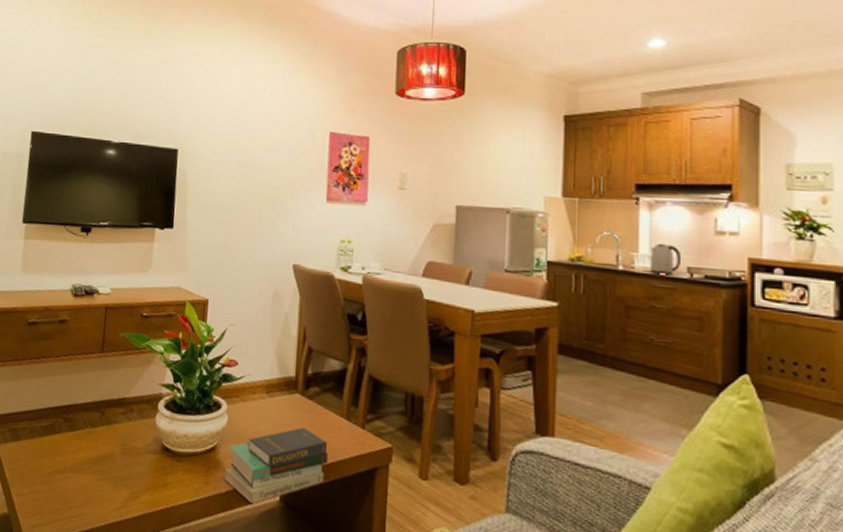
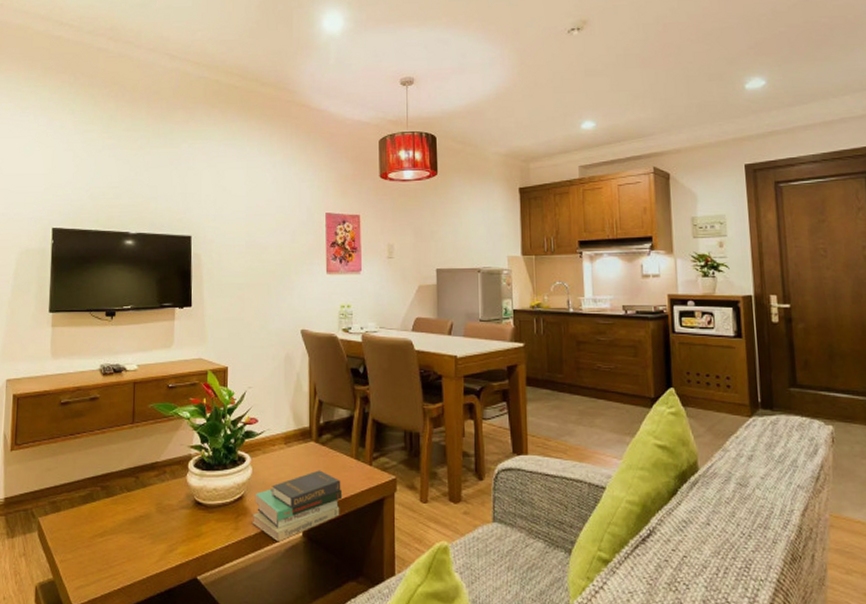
kettle: present [651,243,682,276] -> none [594,288,618,313]

